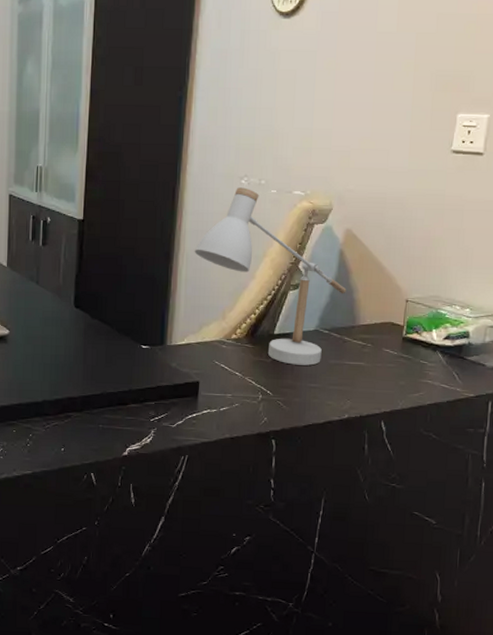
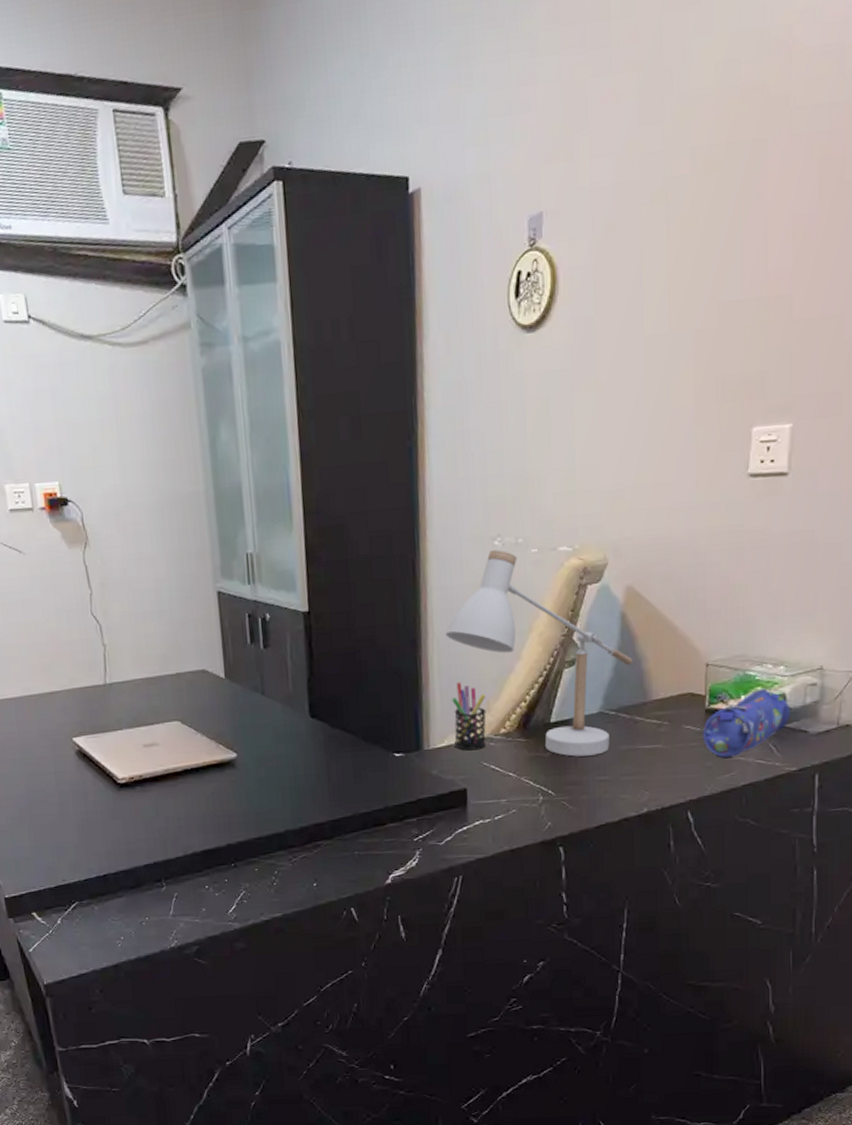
pen holder: none [193,292,222,350] -> present [452,682,487,751]
pencil case: none [399,325,472,380] -> present [703,688,790,759]

